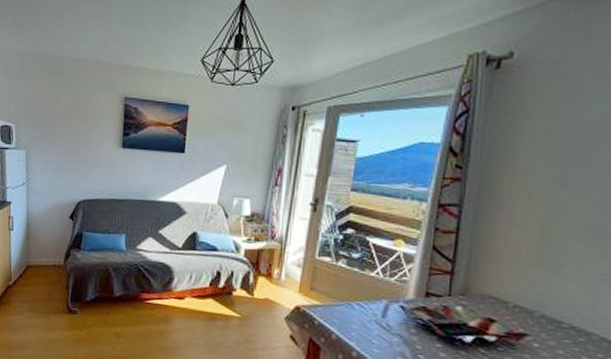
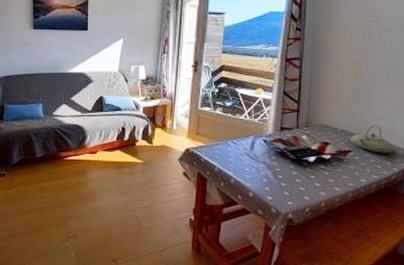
teapot: none [527,303,599,344] -> present [350,125,397,153]

